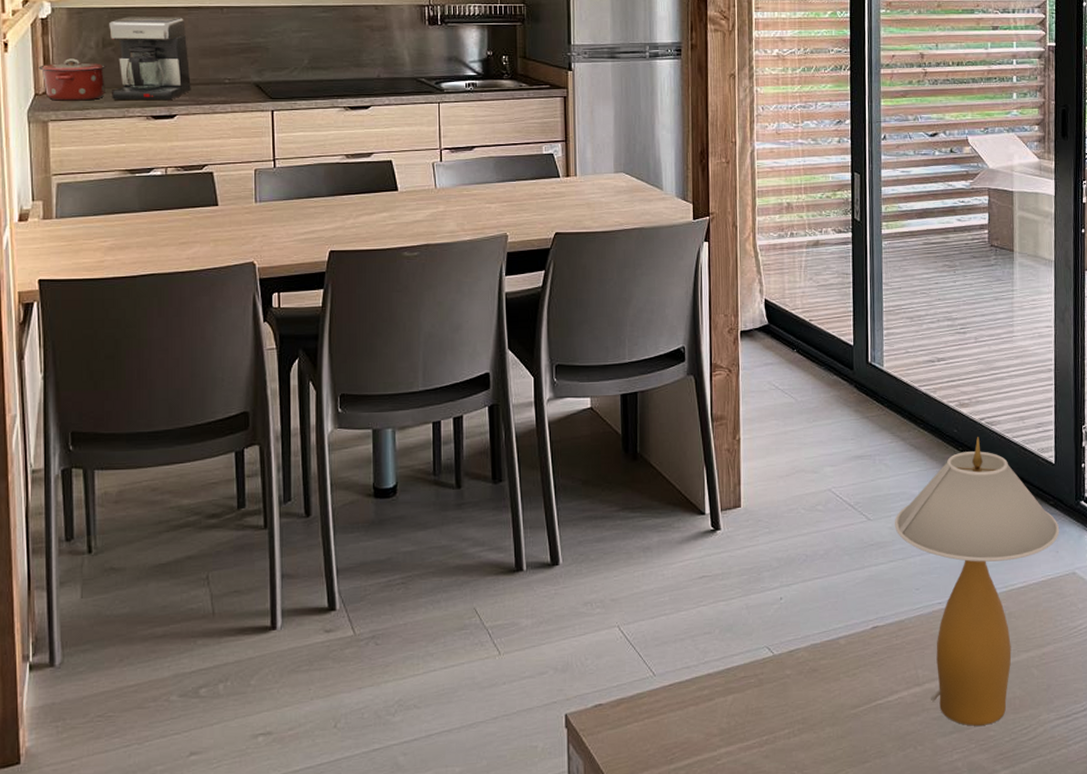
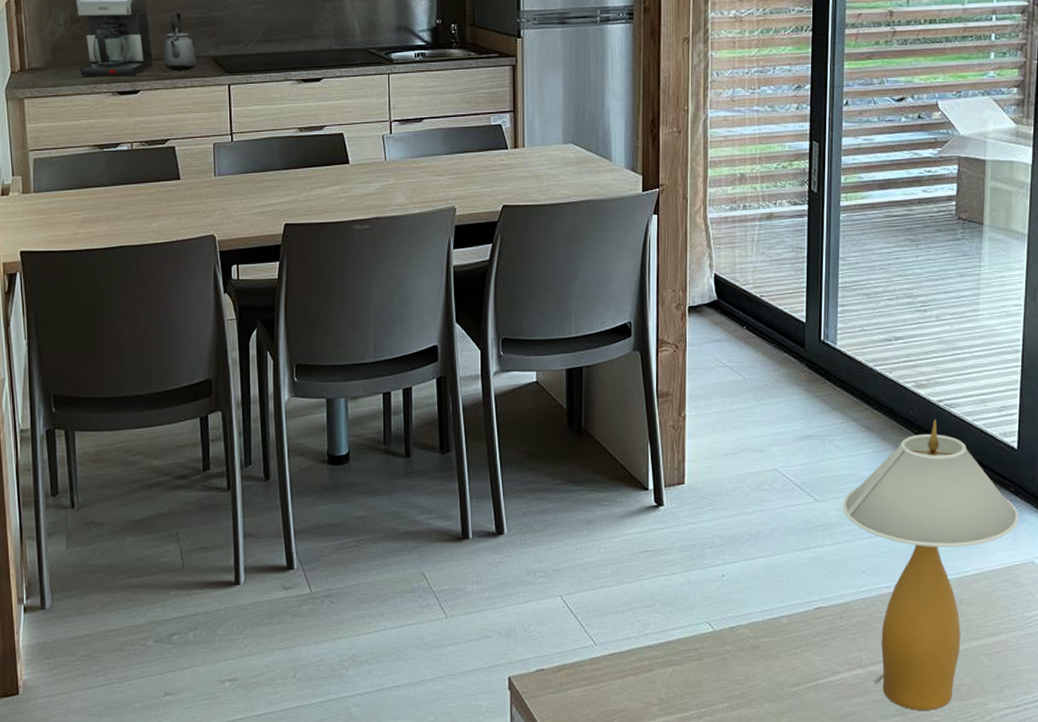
casserole: present [38,58,107,101] -> none [14,36,75,78]
kettle: none [203,38,238,96] -> present [163,12,197,71]

